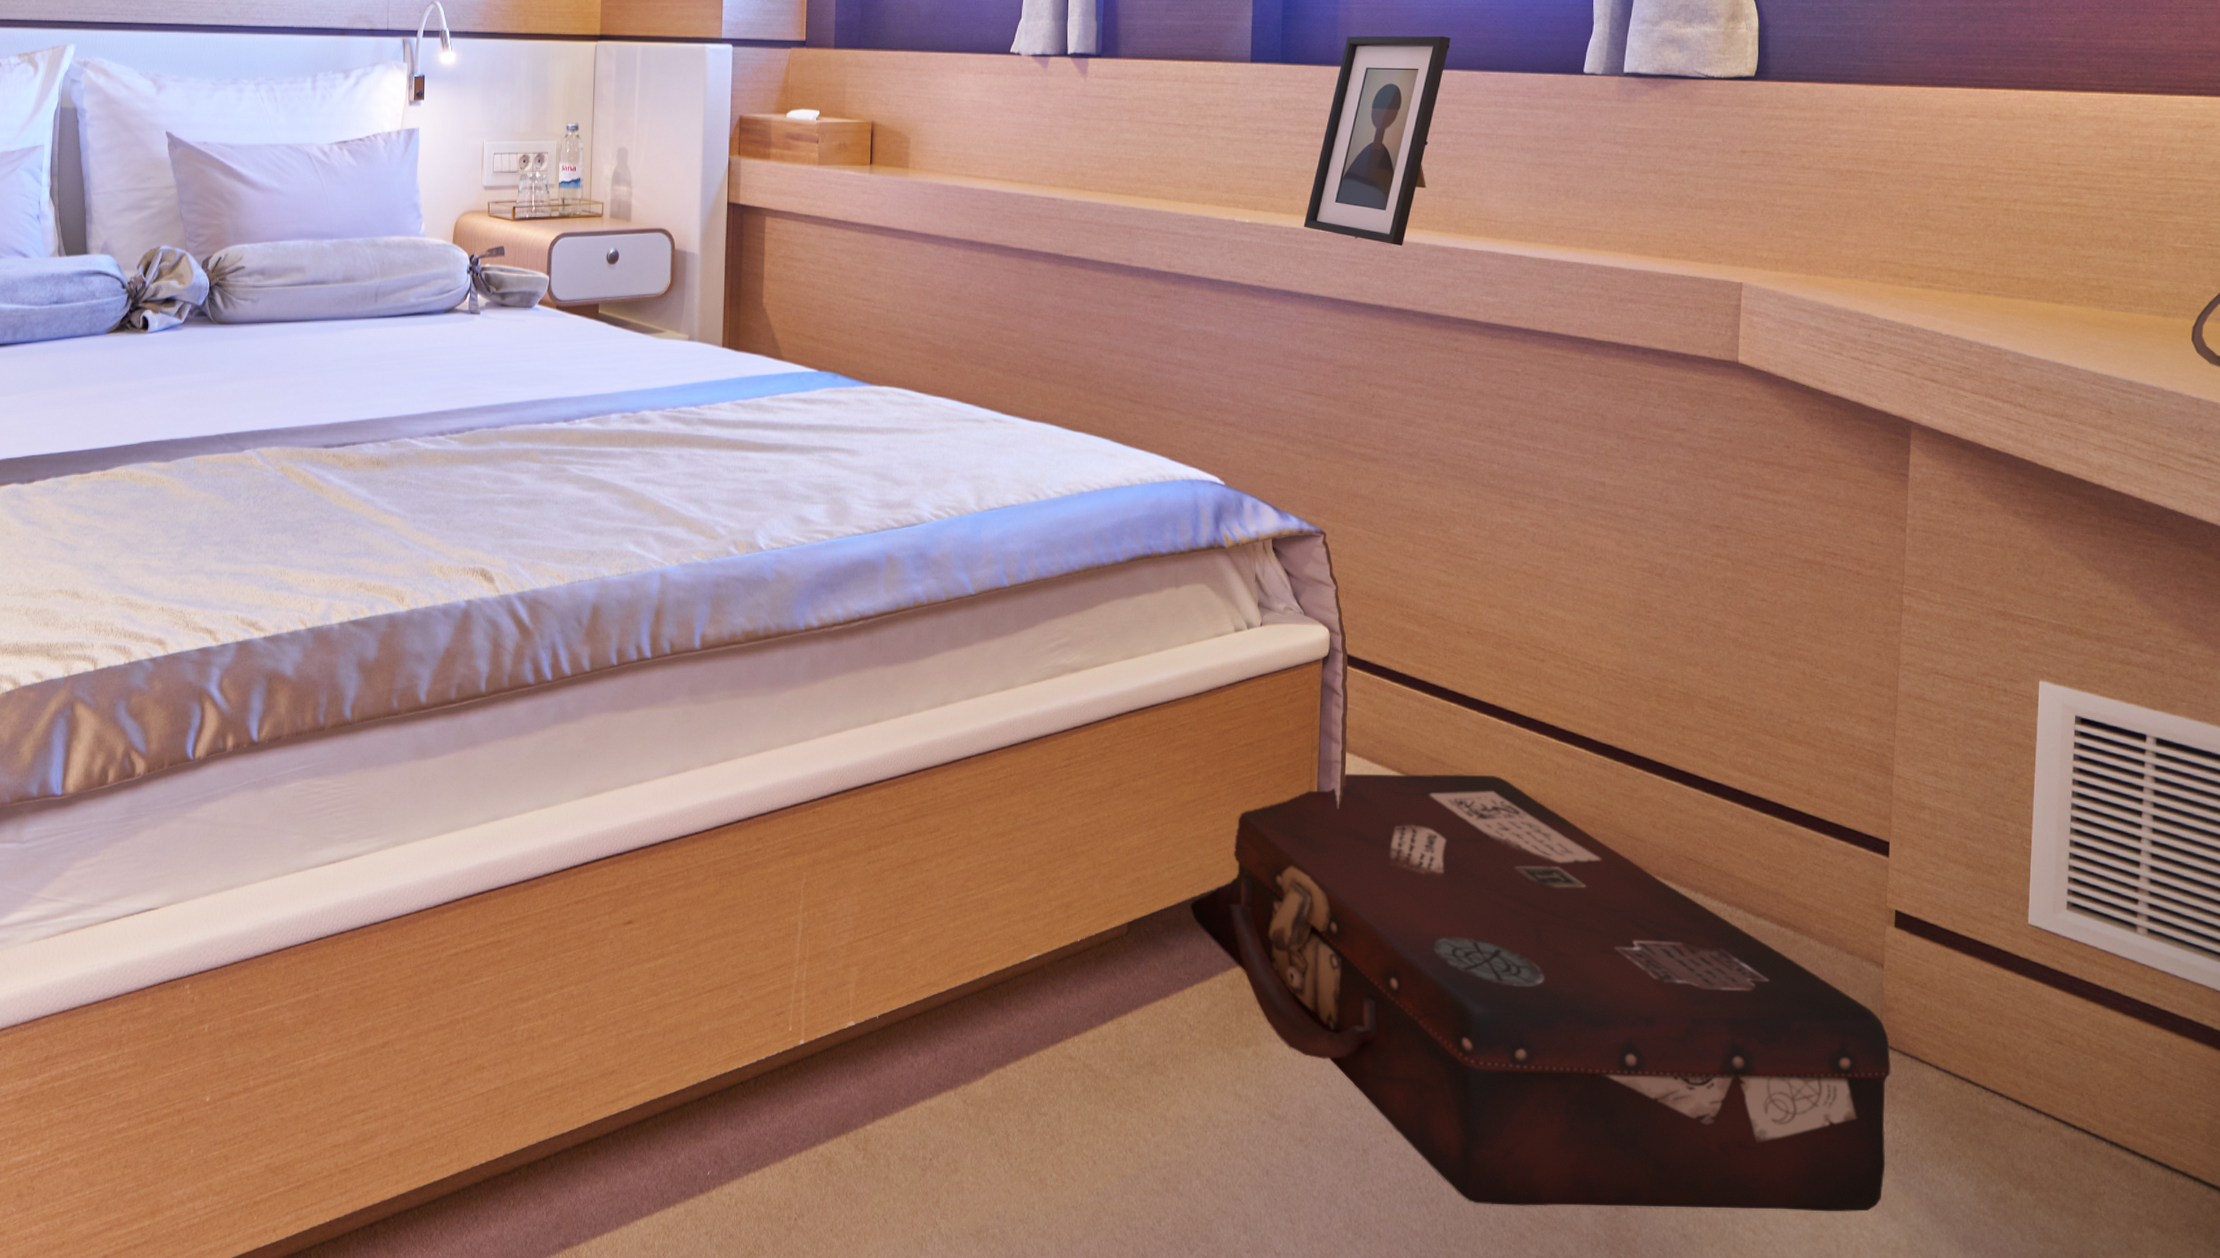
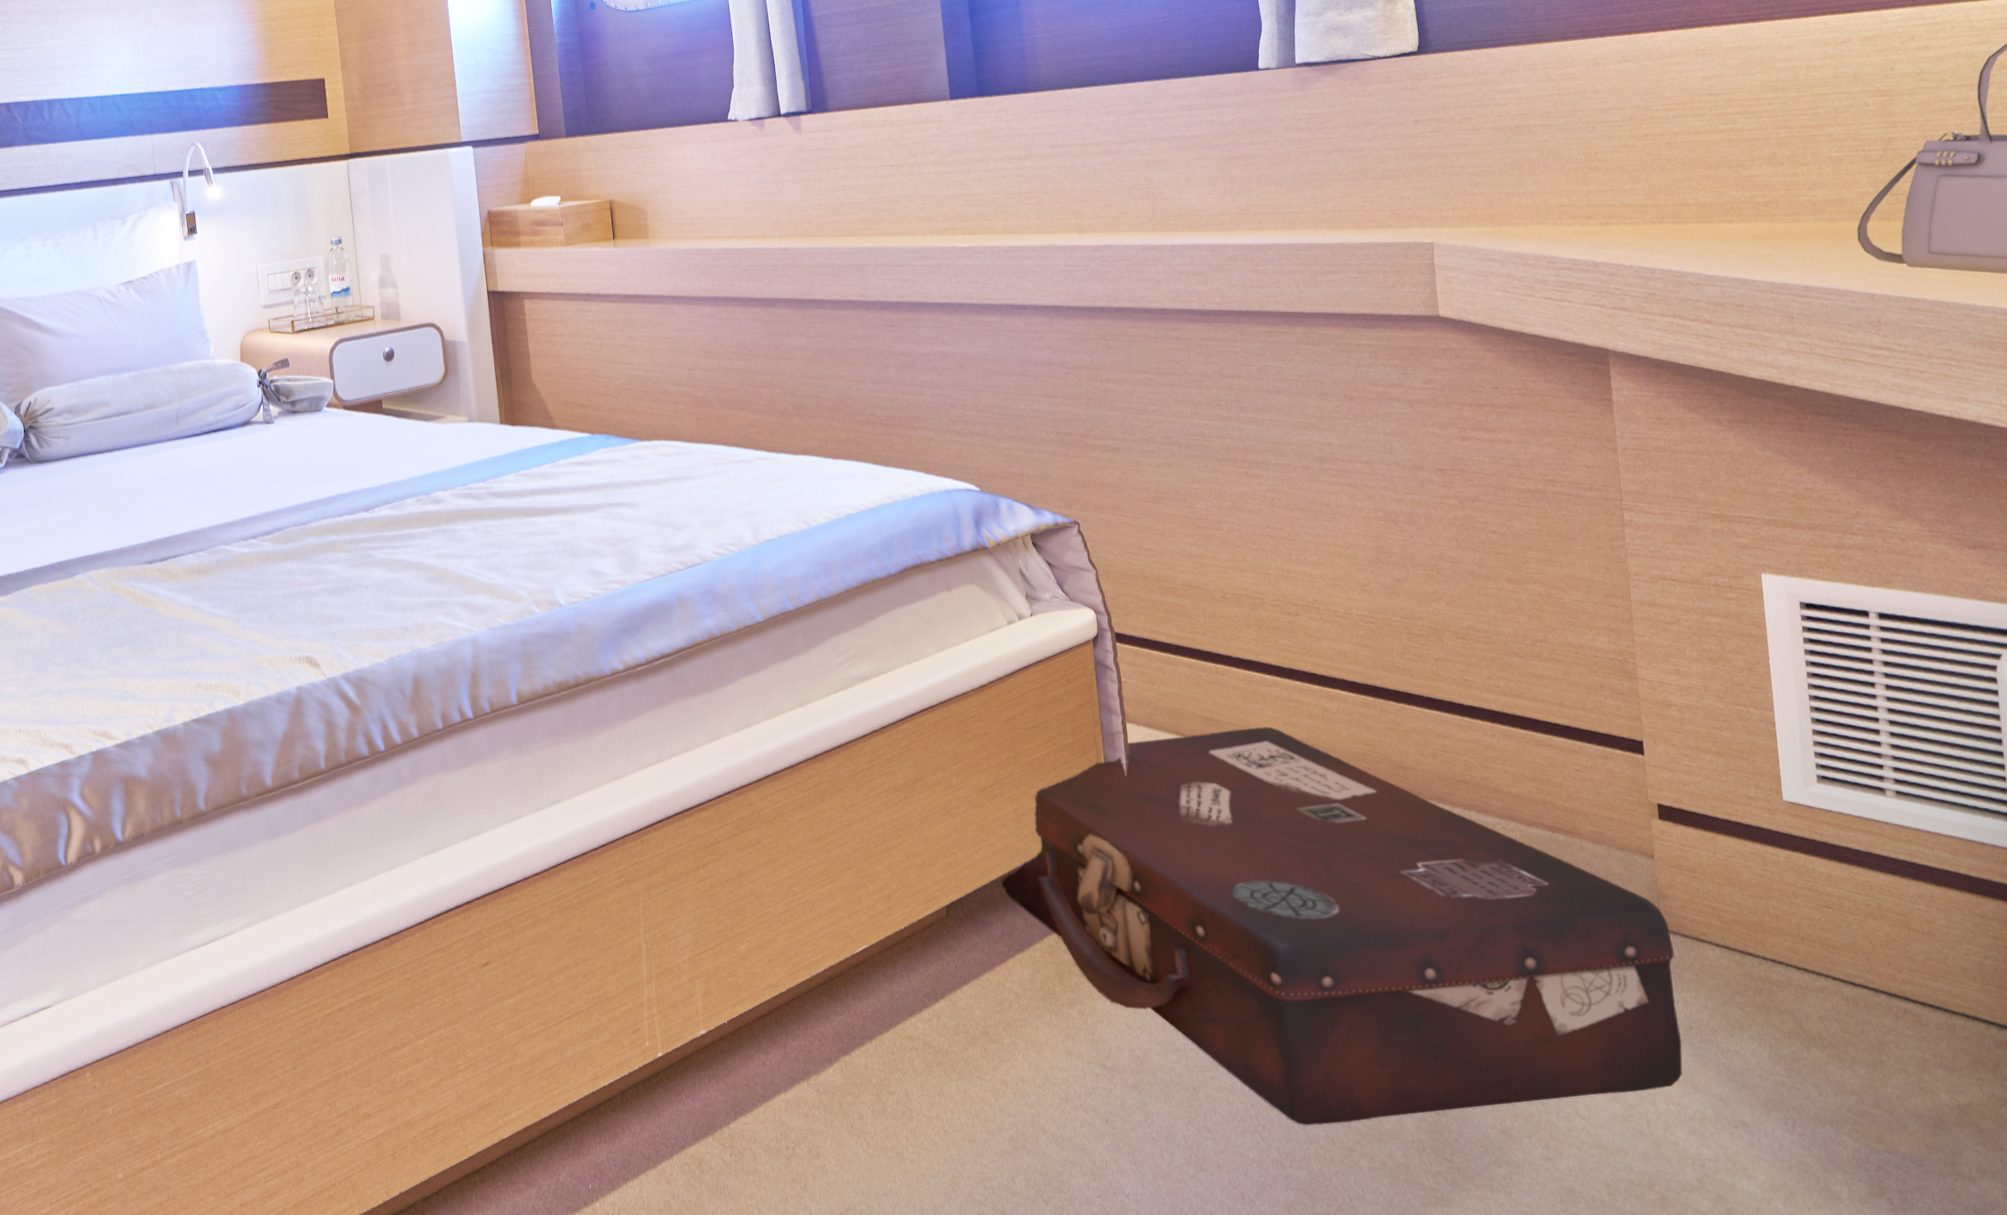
picture frame: present [1303,35,1451,247] -> none [1019,52,1133,250]

